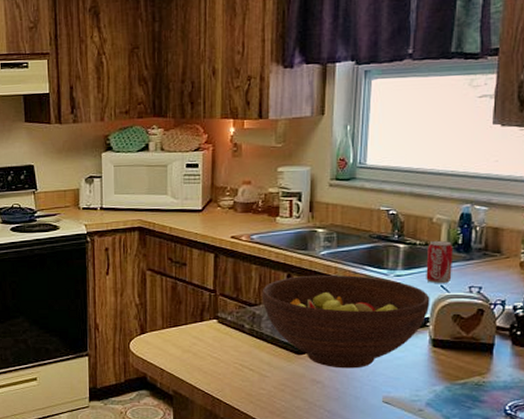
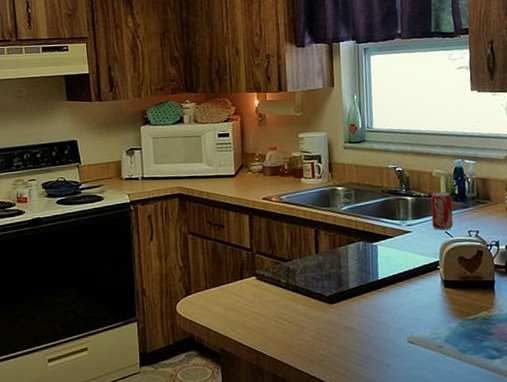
fruit bowl: present [262,274,430,369] -> none [293,227,439,314]

